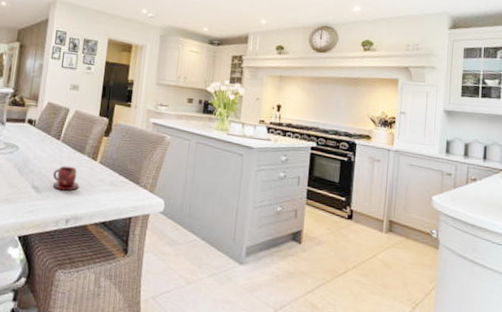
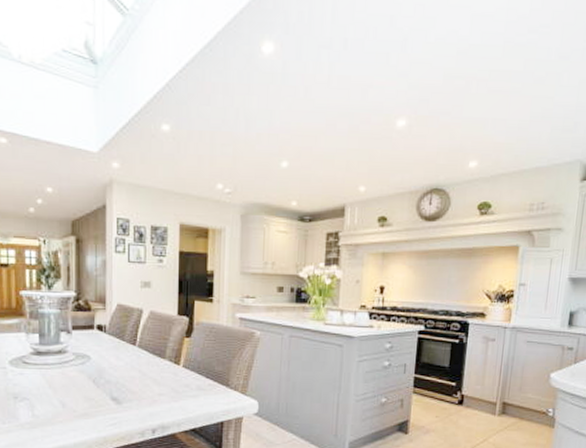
teacup: present [52,166,79,191] -> none [132,373,163,400]

